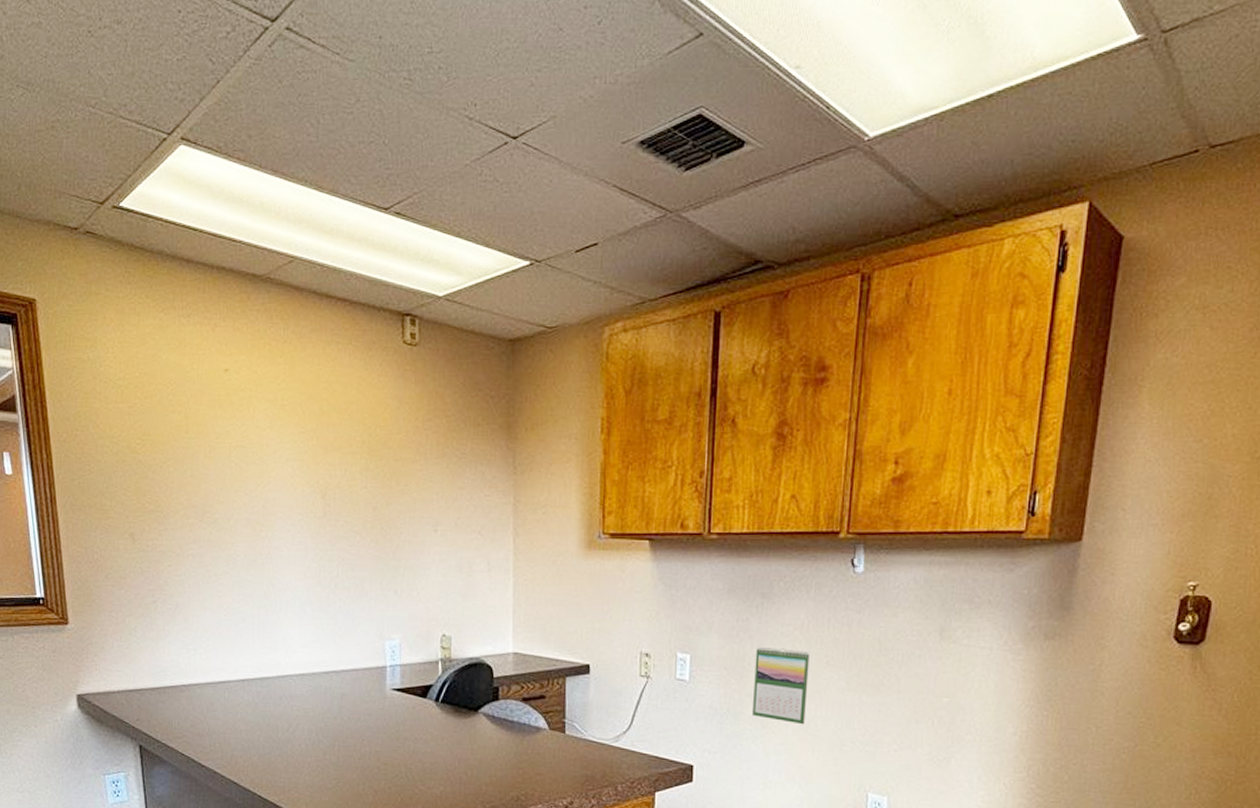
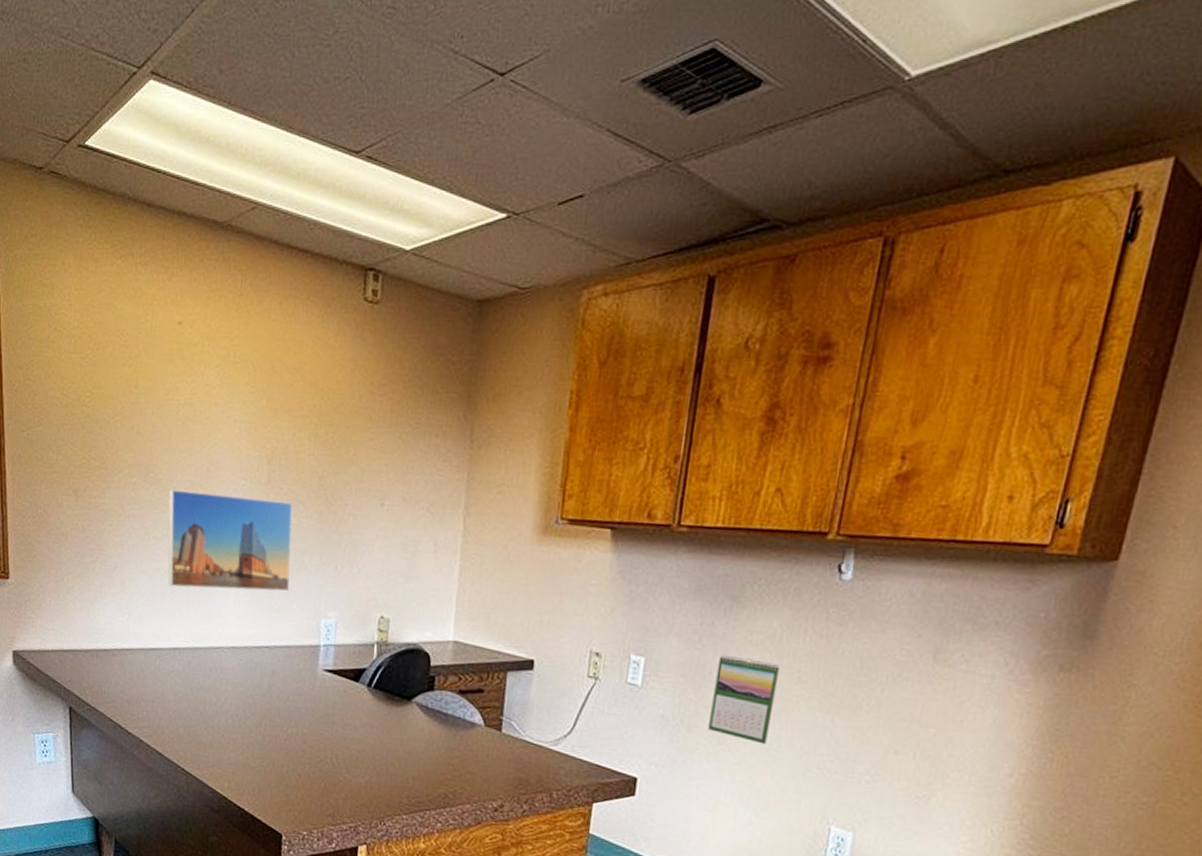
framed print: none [226,527,353,621] -> present [168,489,293,592]

